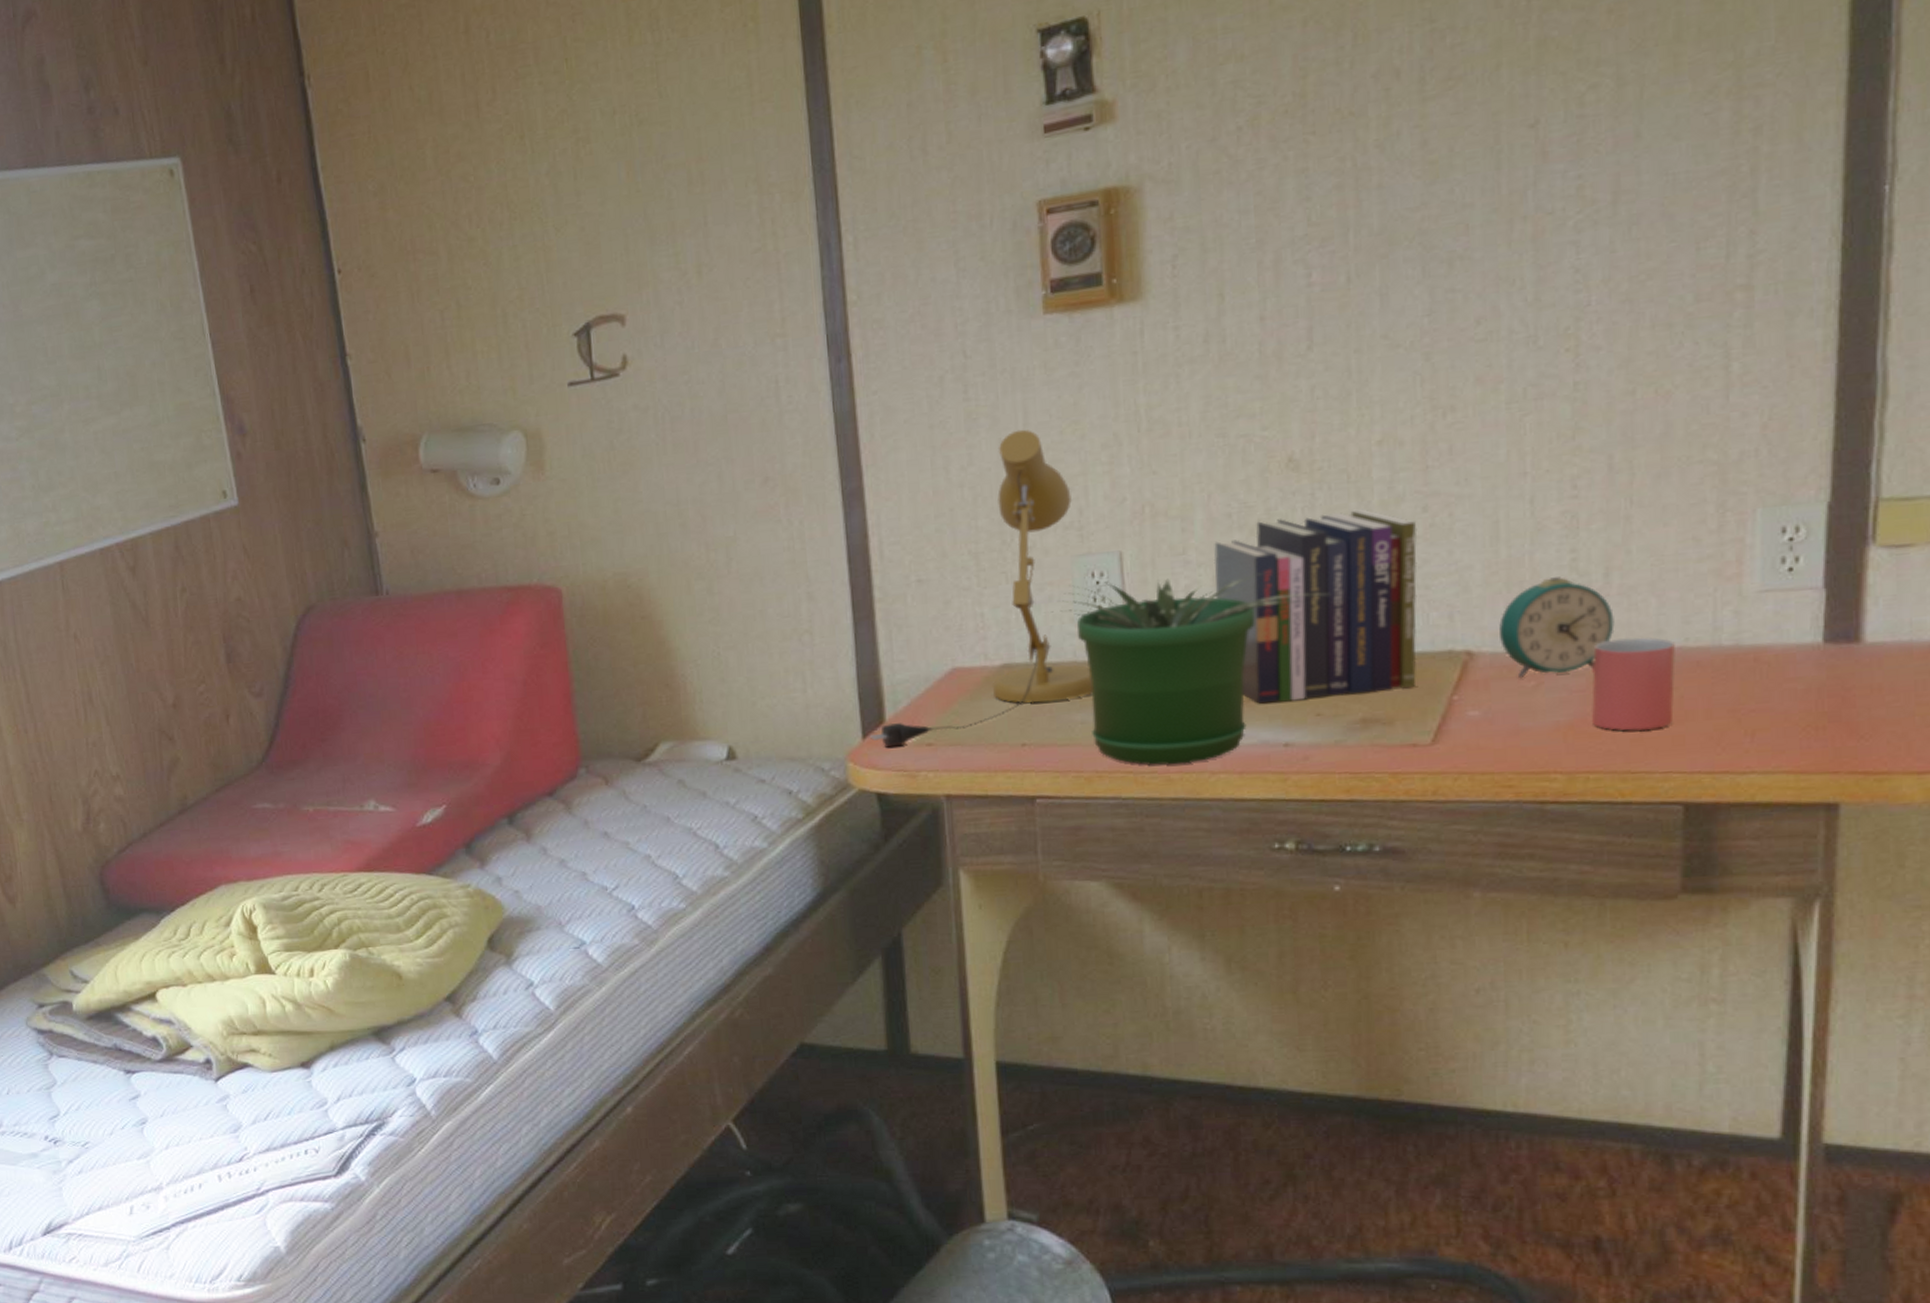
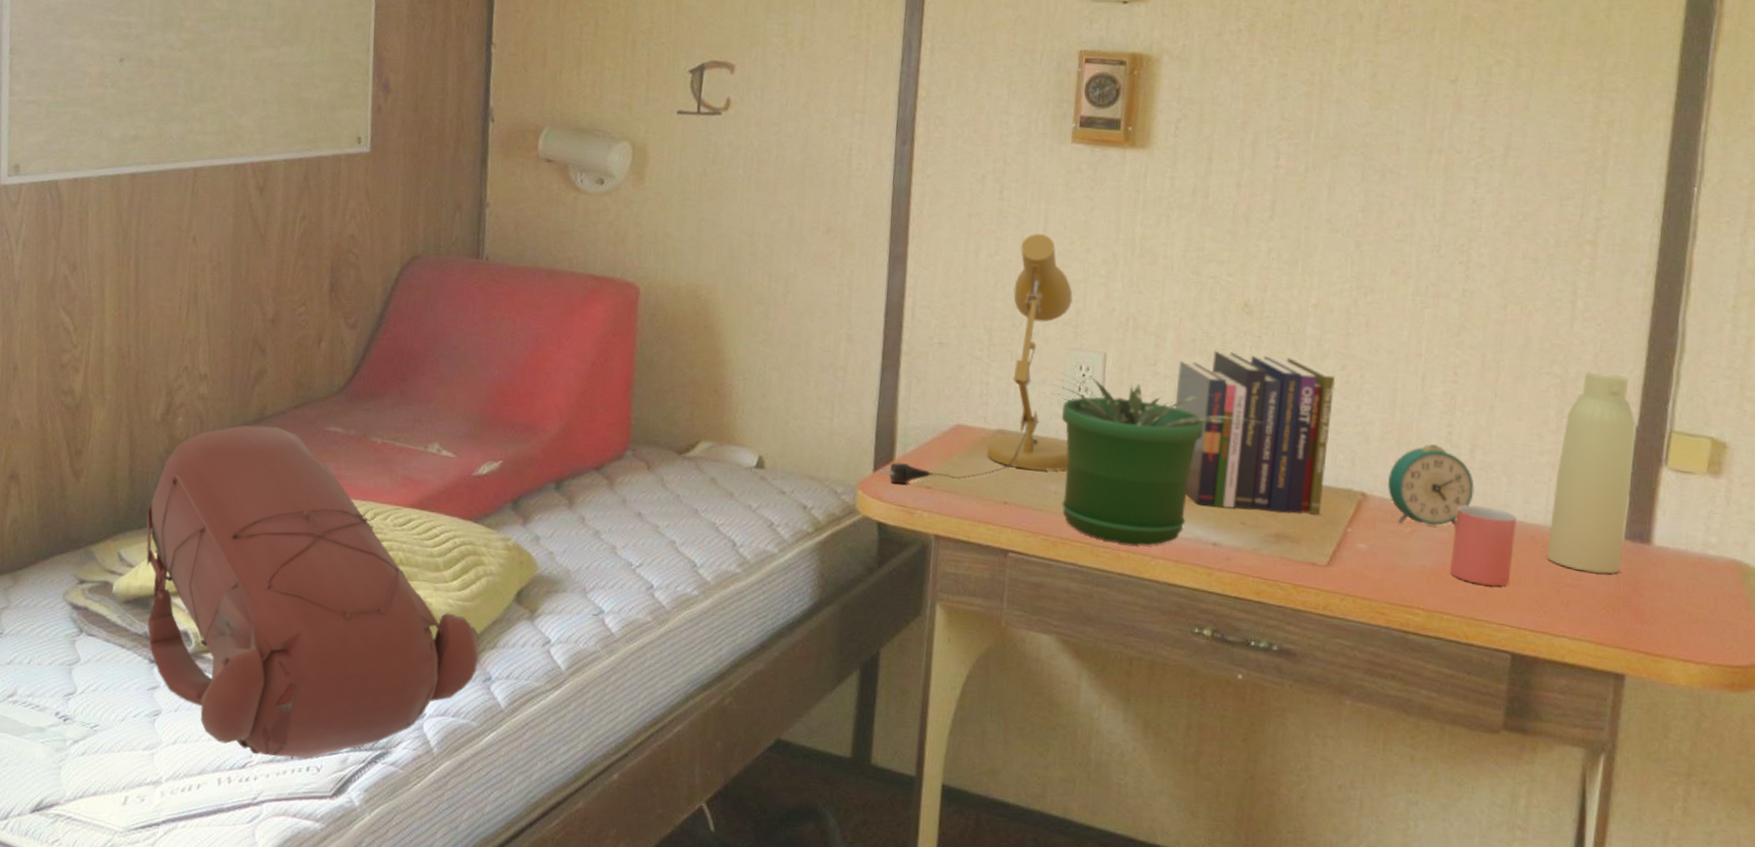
backpack: none [89,814,461,1146] -> present [146,425,480,759]
water bottle: none [1719,444,1829,691] -> present [1546,372,1636,574]

